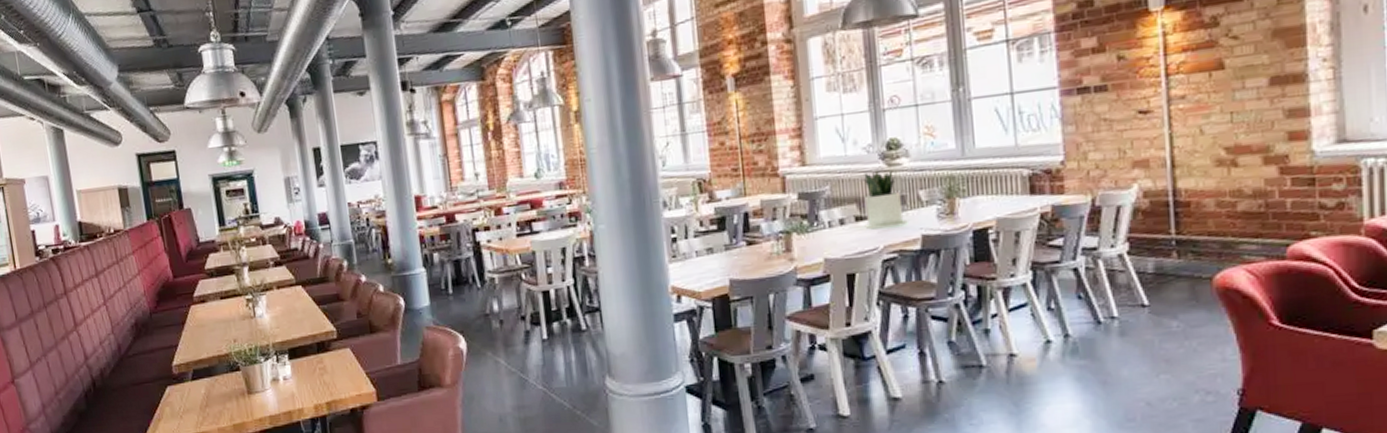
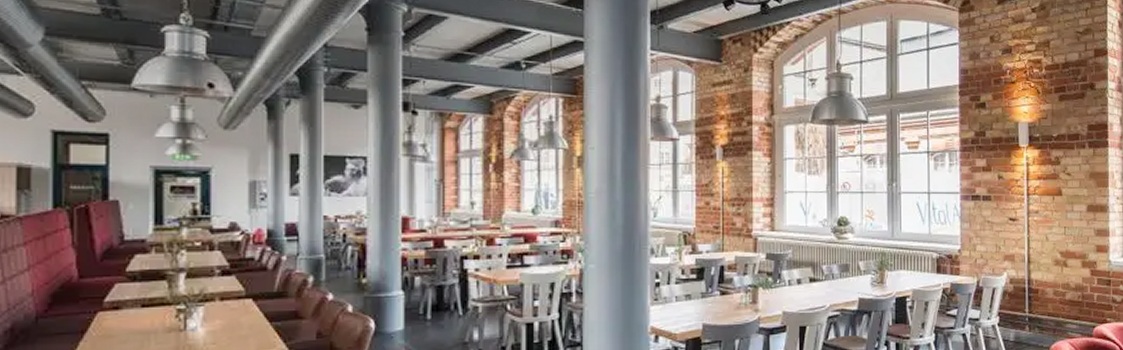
planter: present [864,168,908,230] -> none [816,241,849,290]

